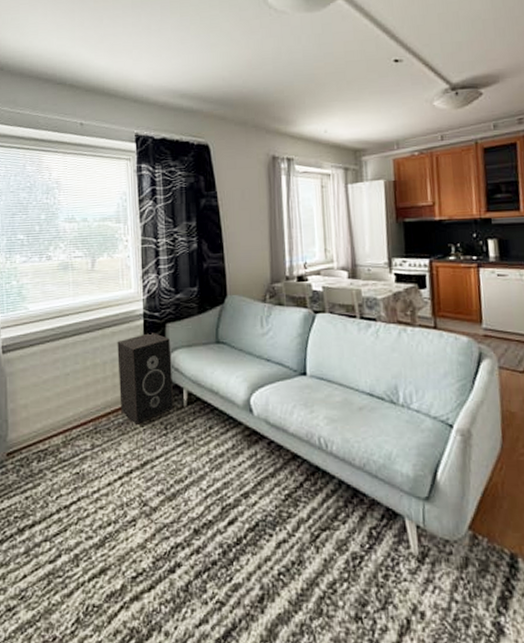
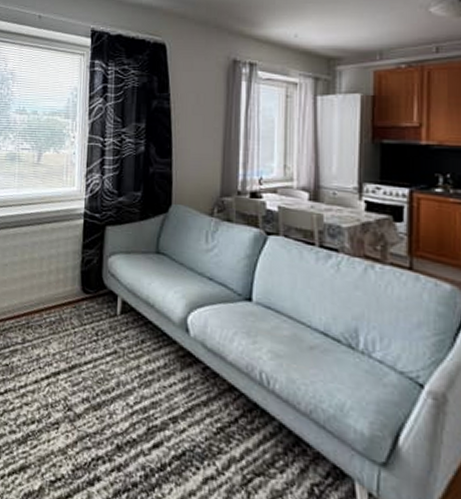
speaker: present [117,332,173,425] -> none [53,233,109,326]

